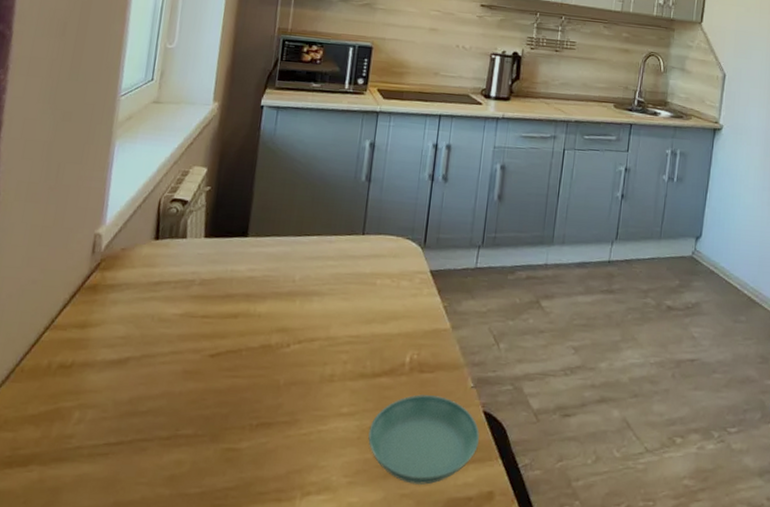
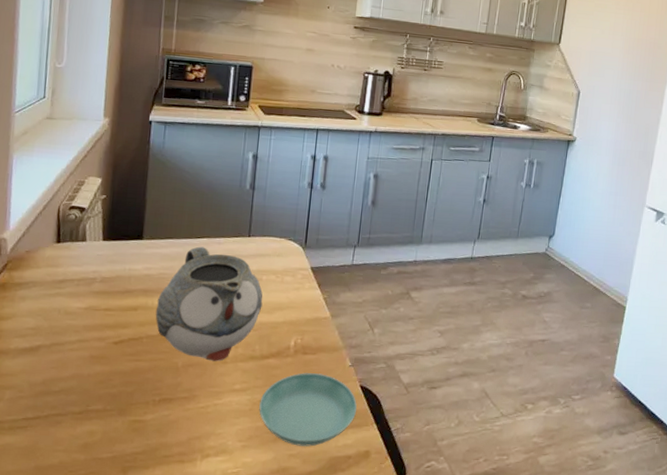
teapot: none [257,245,377,379] -> present [155,246,263,361]

